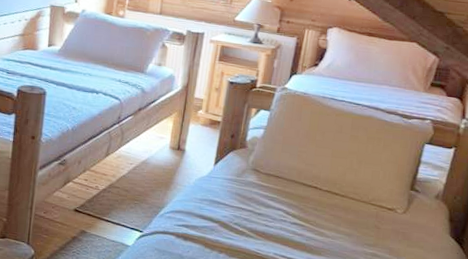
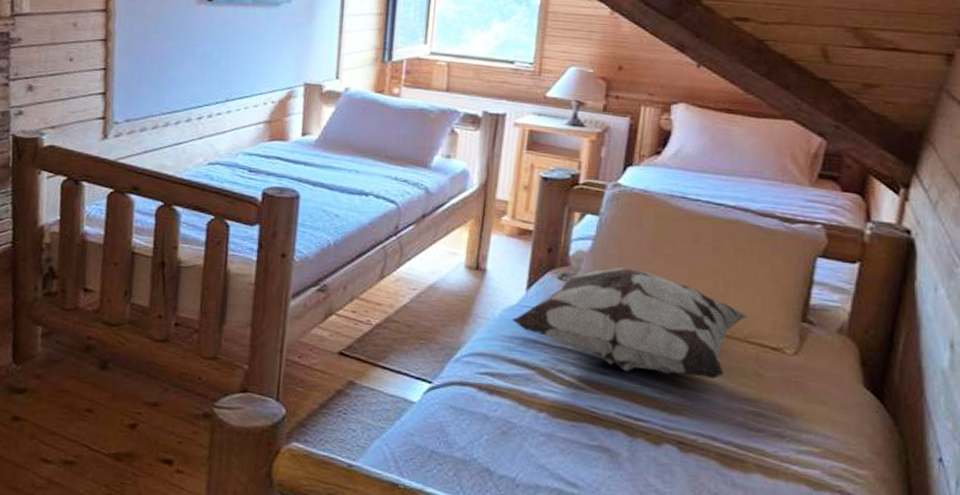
decorative pillow: none [202,149,374,230] -> present [512,267,749,379]

